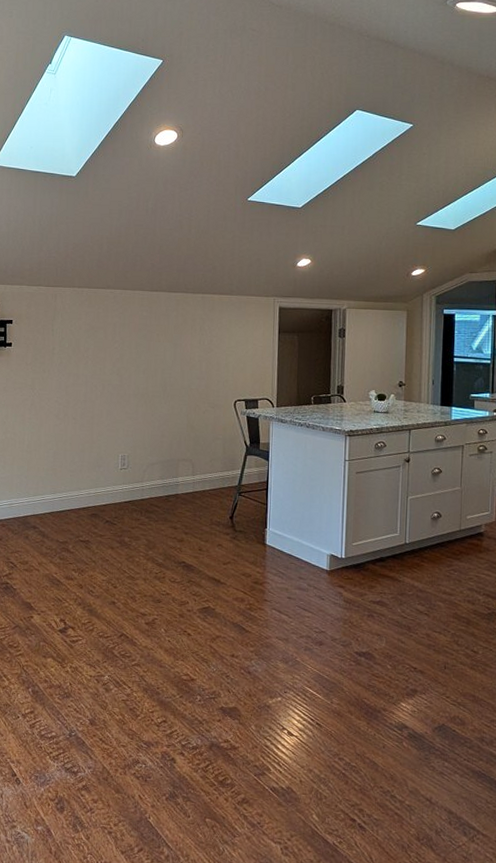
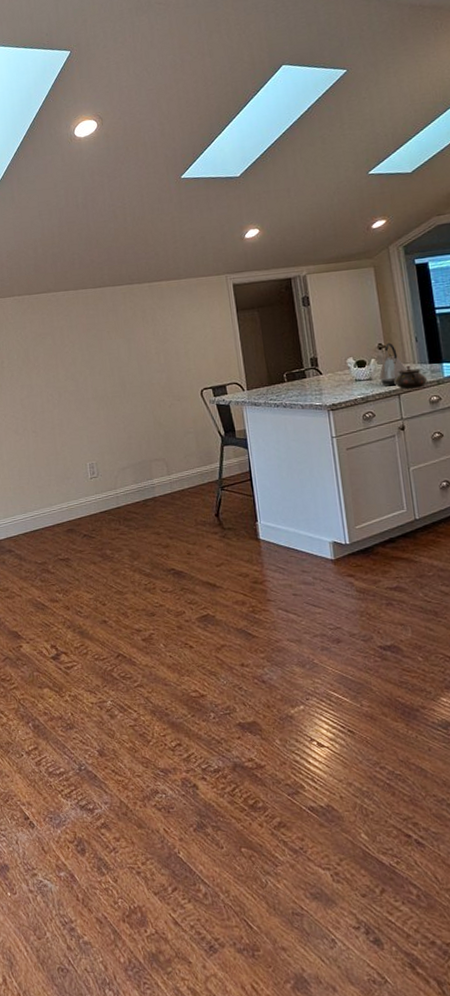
kettle: none [395,382,420,421] -> present [379,343,406,387]
teapot: none [407,405,437,427] -> present [394,366,428,390]

